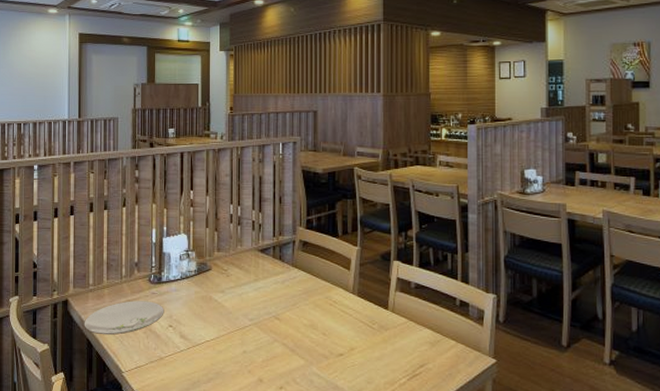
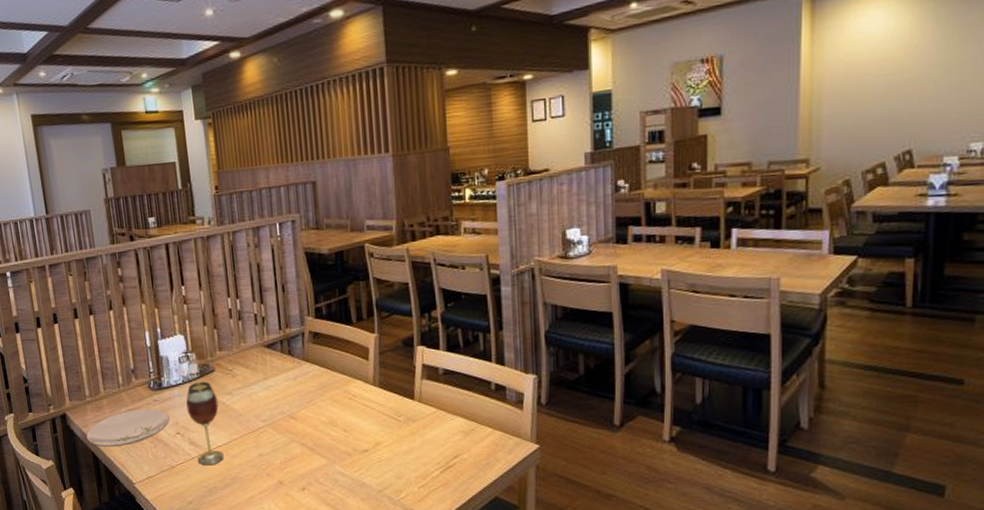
wineglass: none [182,278,211,359] -> present [186,381,224,466]

